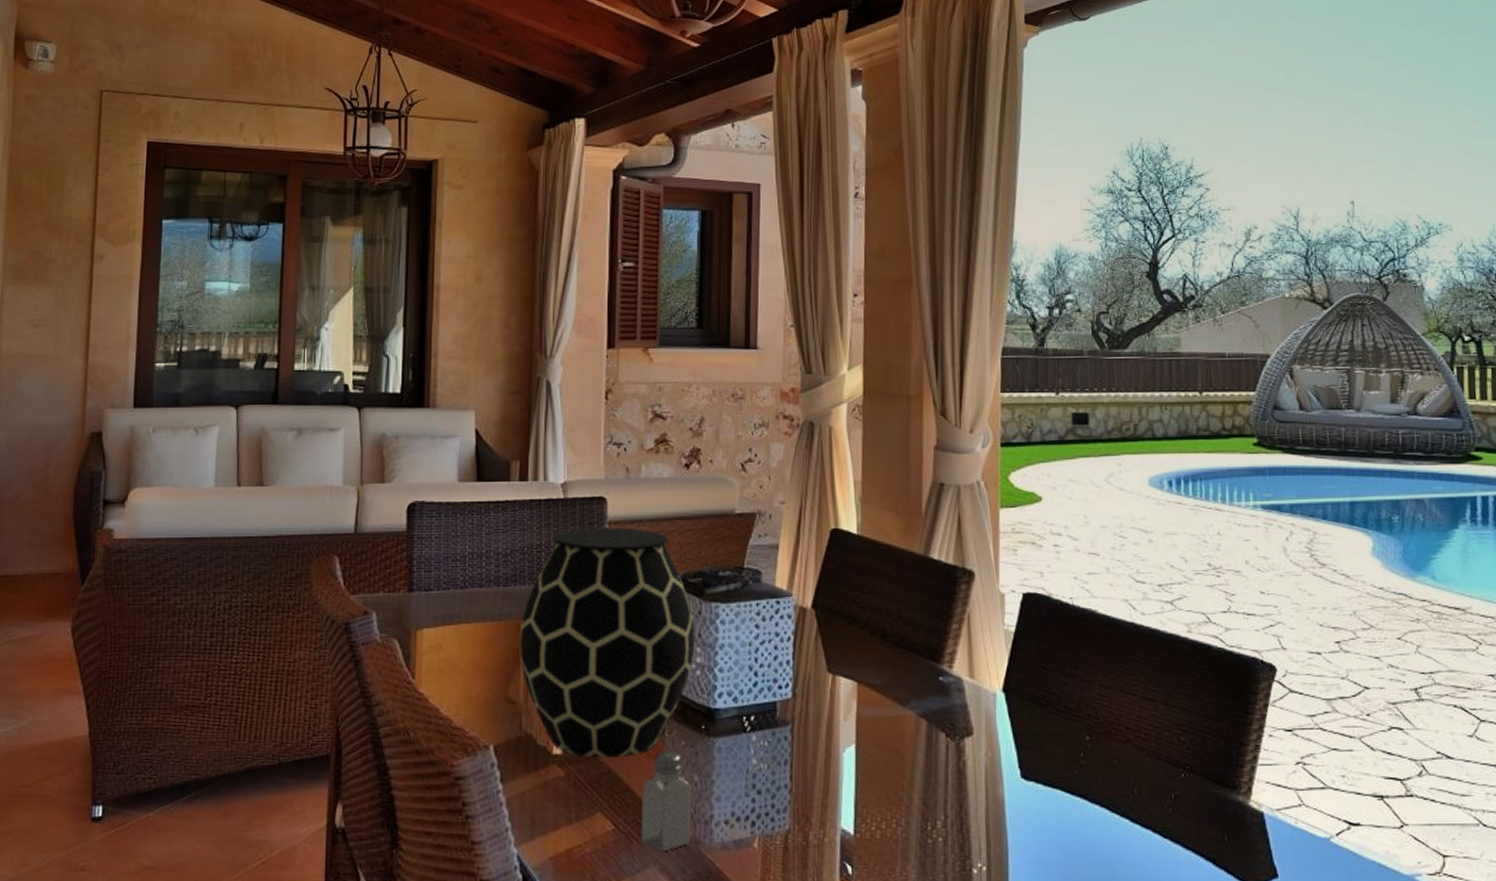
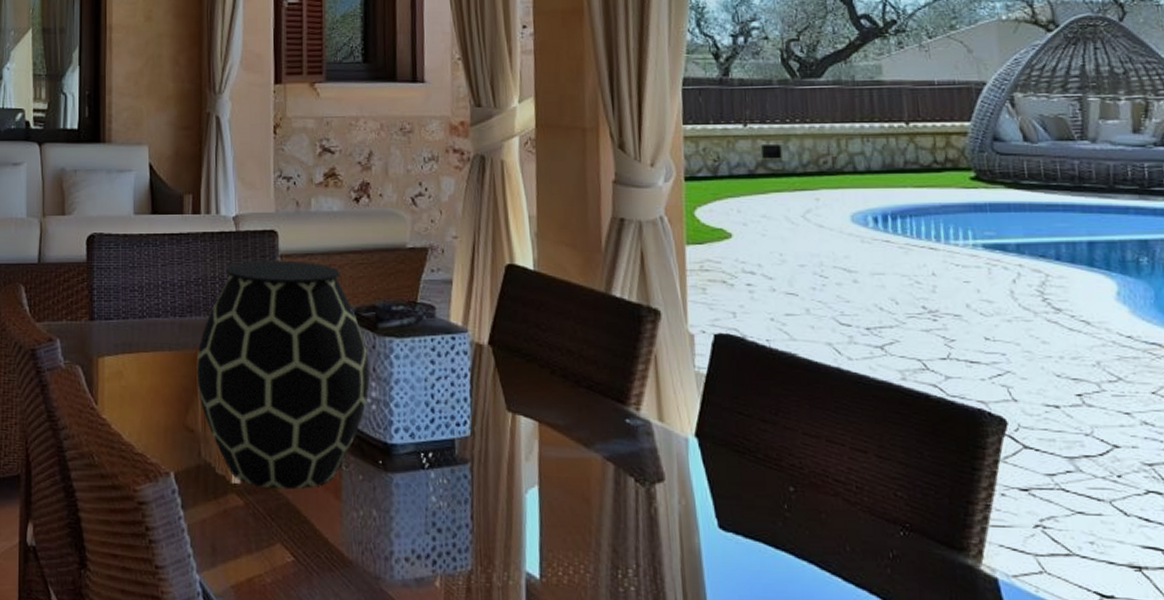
saltshaker: present [641,751,692,851] -> none [320,485,371,585]

